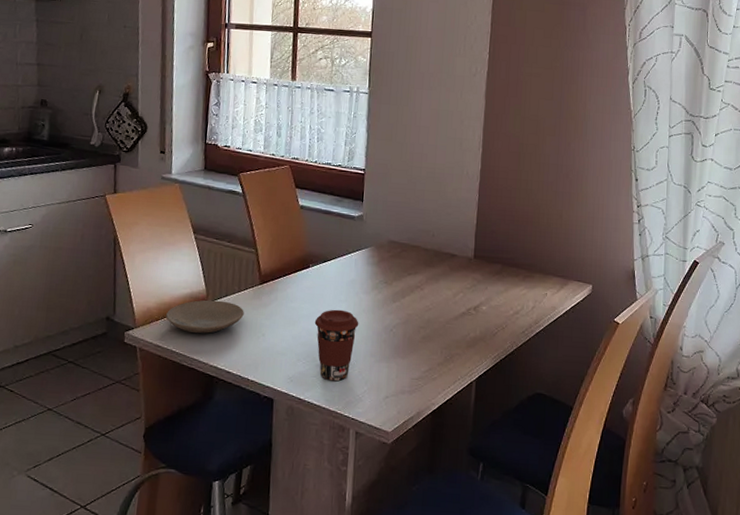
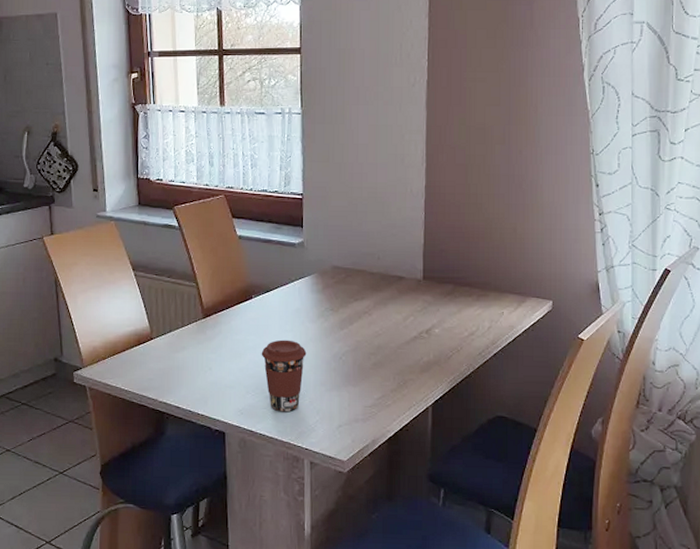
plate: present [166,300,244,334] -> none [112,336,189,371]

